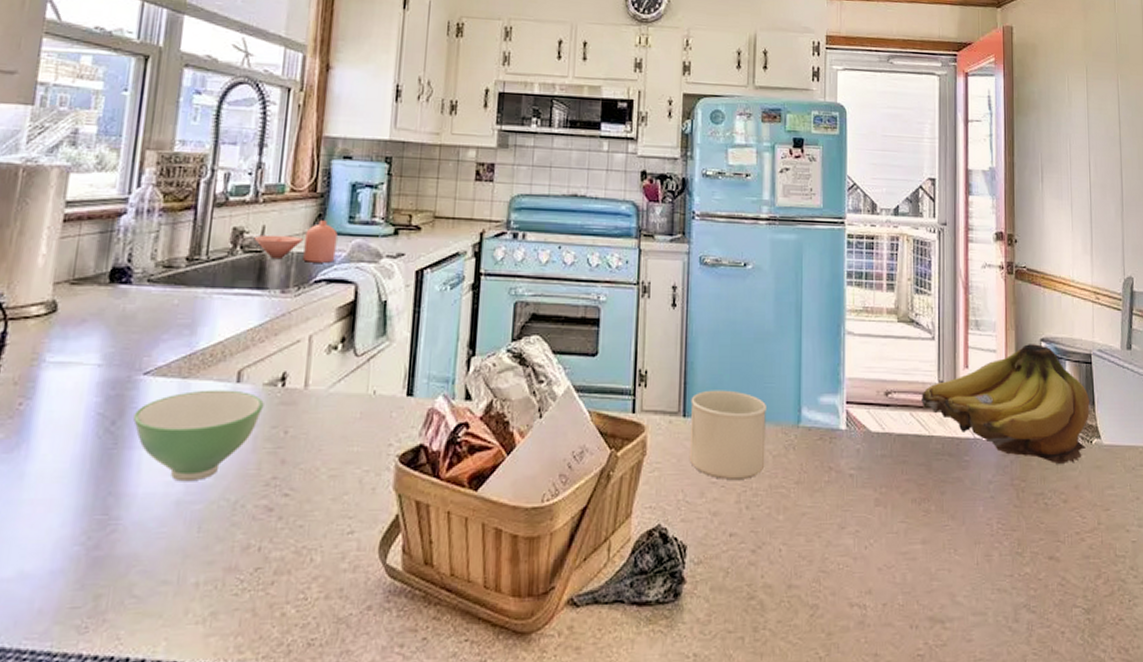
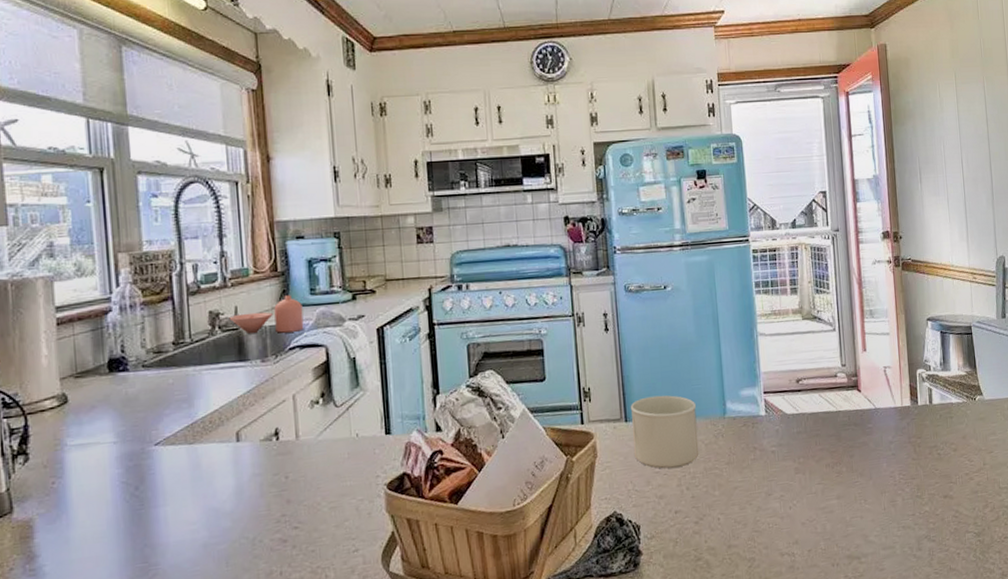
bowl: present [132,390,264,482] -> none [152,448,264,529]
fruit: present [920,344,1090,464] -> none [827,323,972,421]

